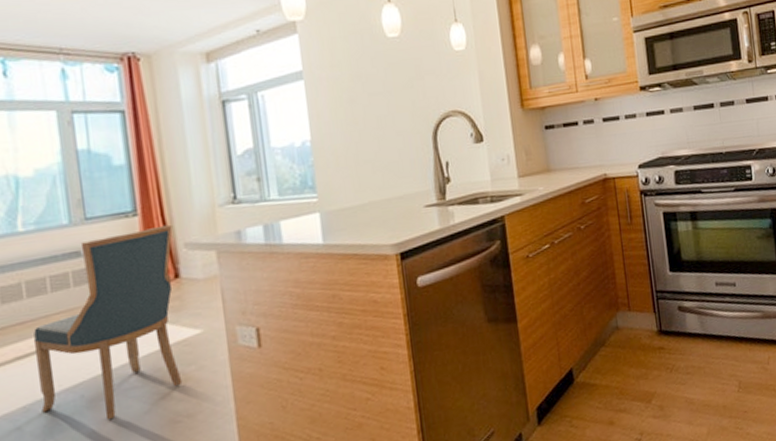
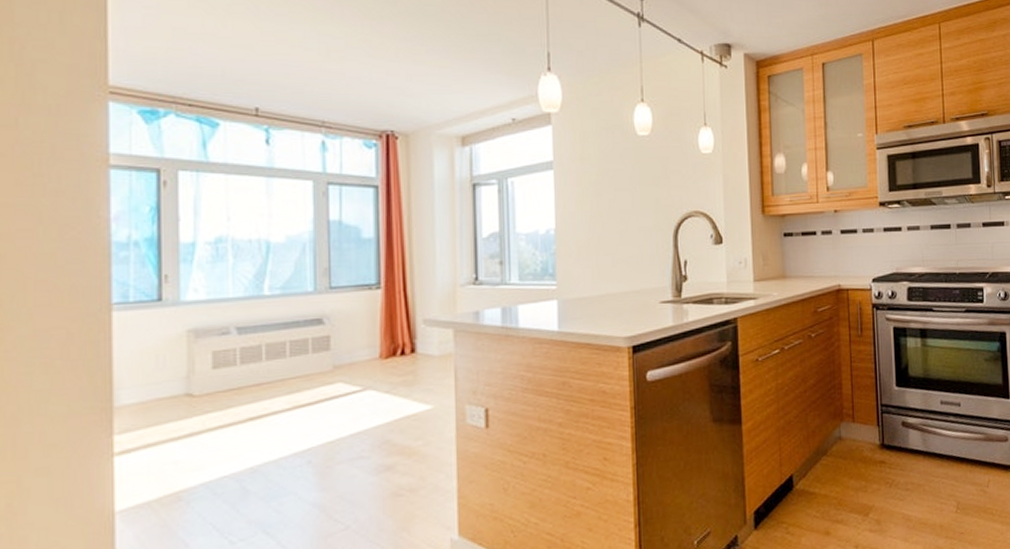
chair: present [33,224,183,421] -> none [267,300,413,488]

